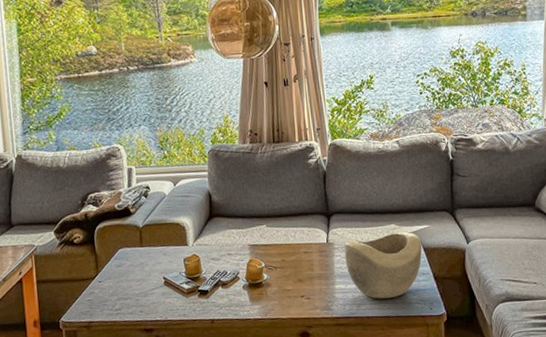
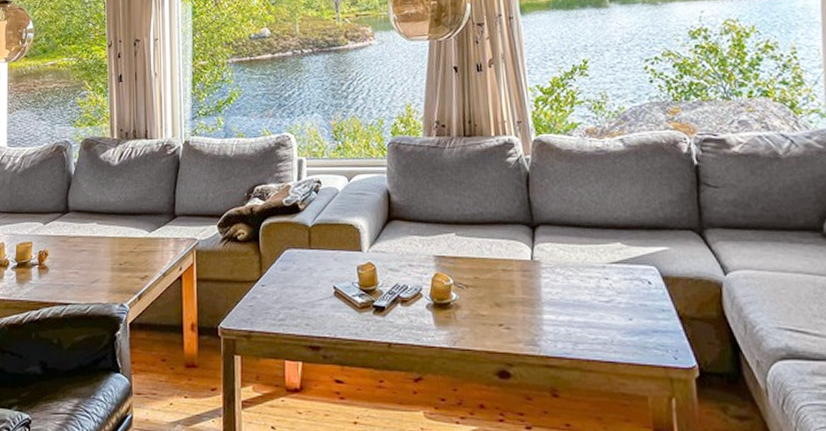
decorative bowl: present [344,231,422,299] -> none [554,253,660,338]

